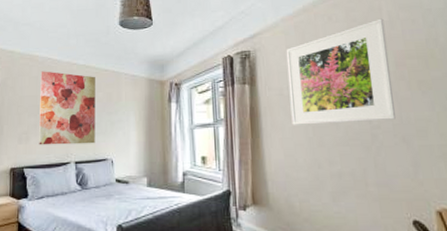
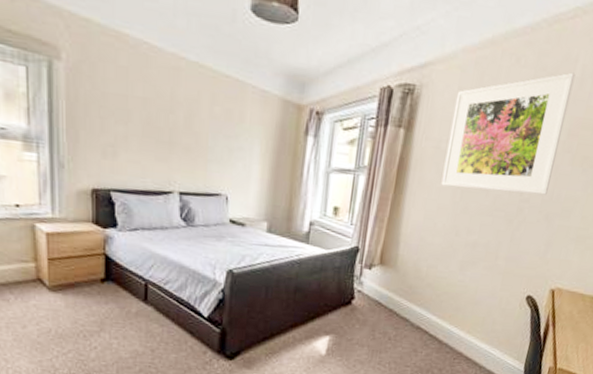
wall art: present [39,71,95,145] -> none [131,60,212,174]

